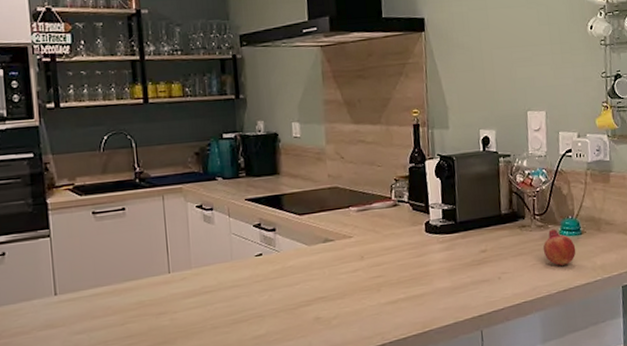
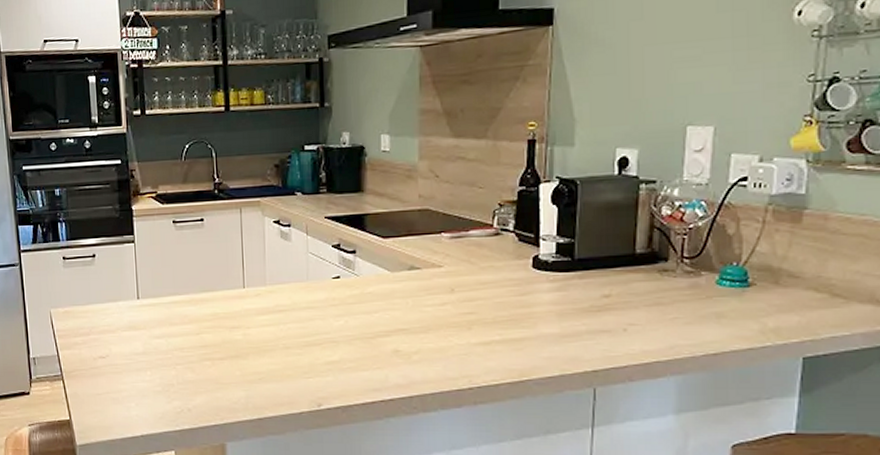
fruit: present [543,229,576,267] -> none [689,277,739,325]

